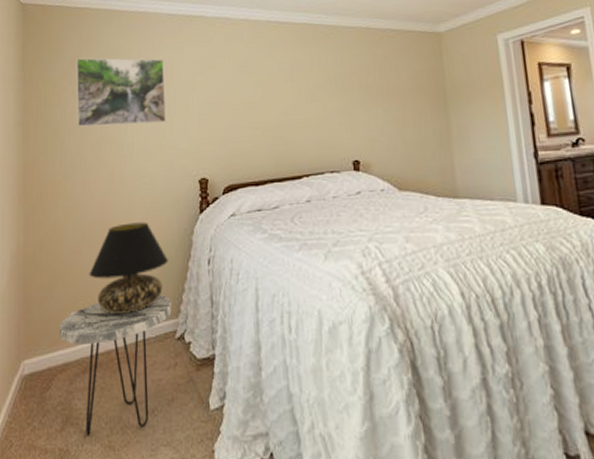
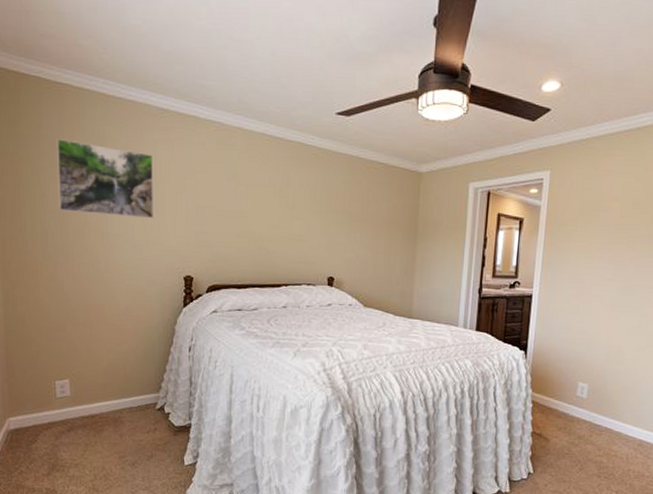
side table: present [59,295,172,436] -> none [44,373,153,480]
table lamp: present [89,222,168,314] -> none [73,308,151,386]

